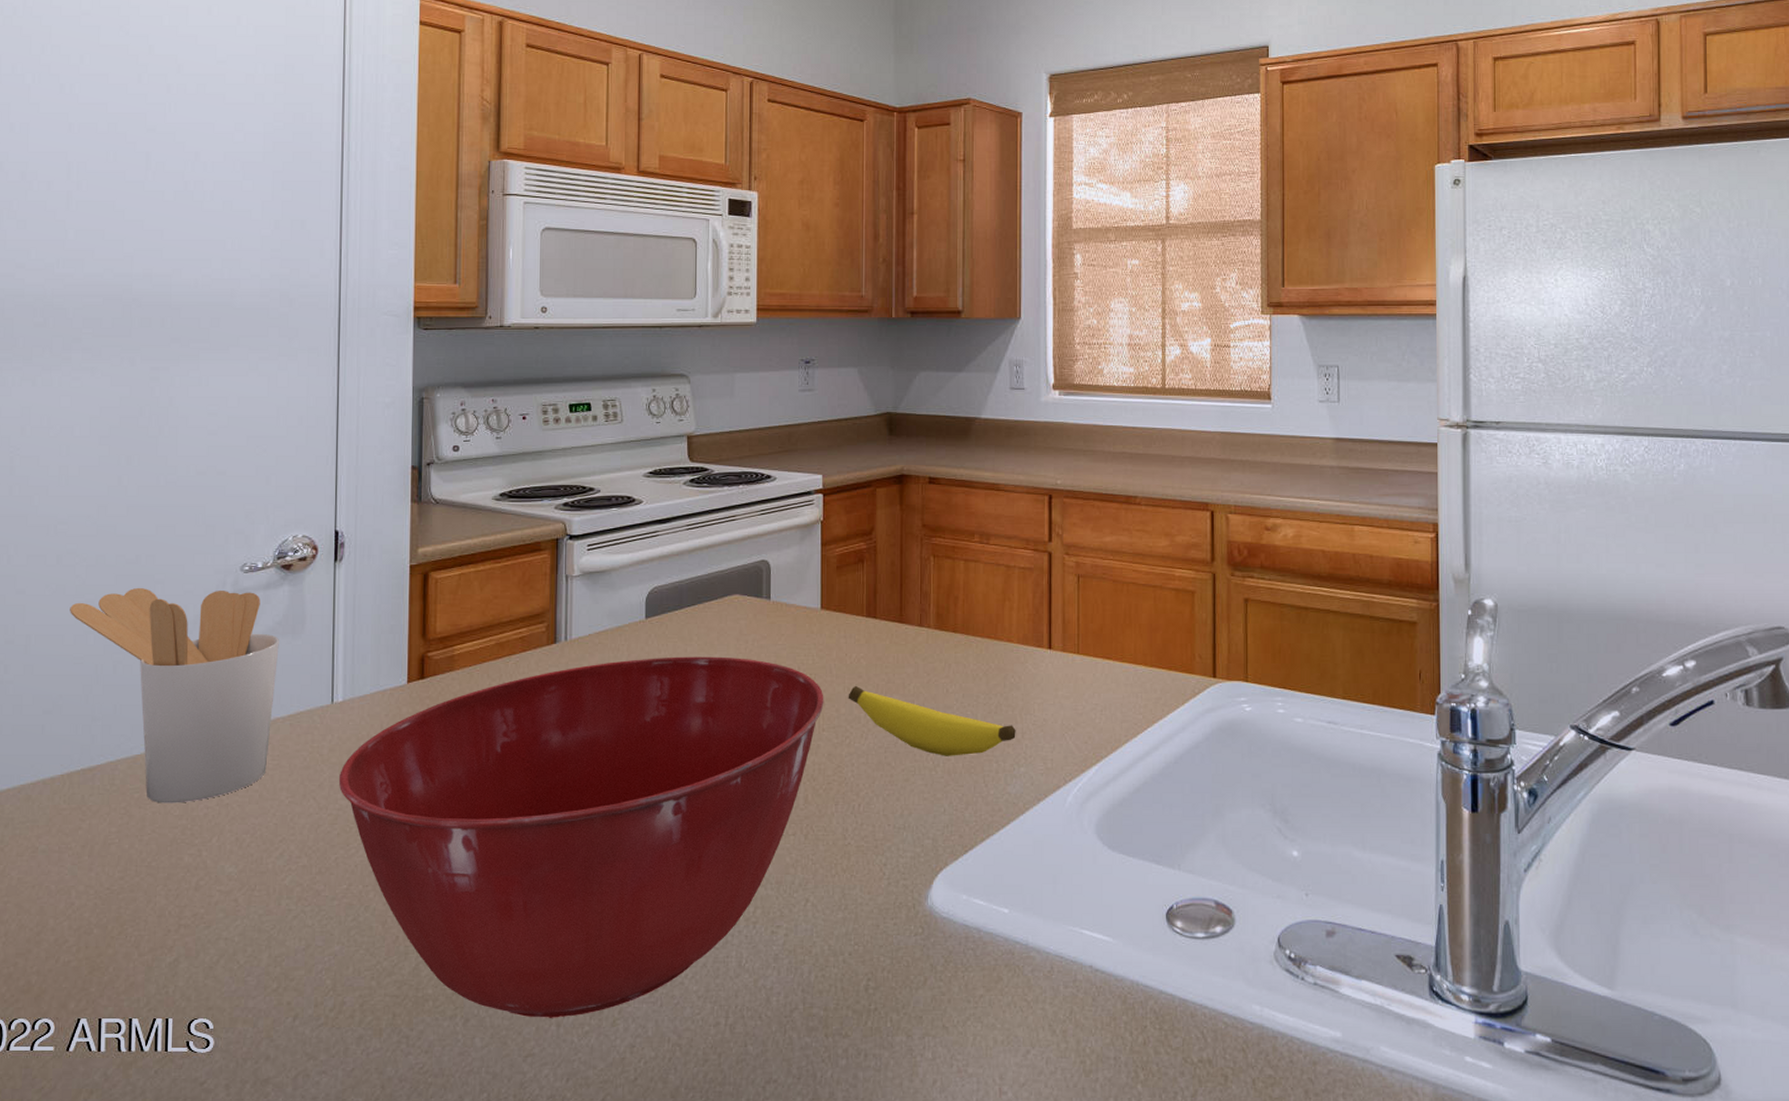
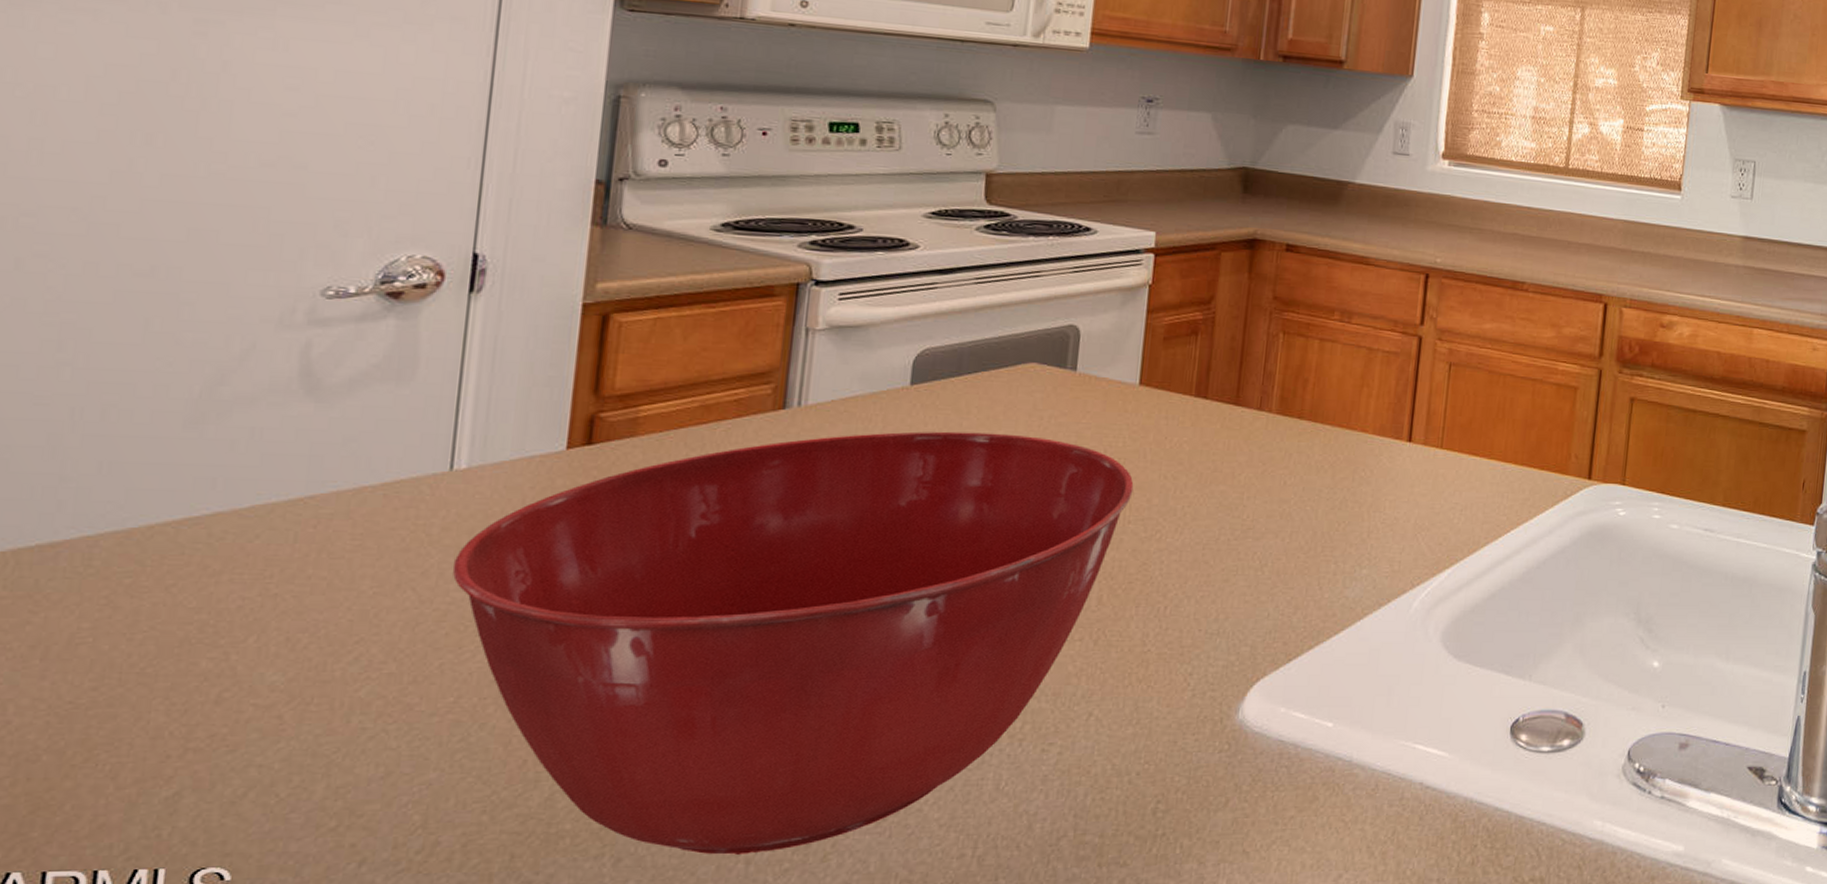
utensil holder: present [70,587,279,803] -> none [32,308,375,592]
banana: present [848,685,1016,756] -> none [1163,473,1362,556]

